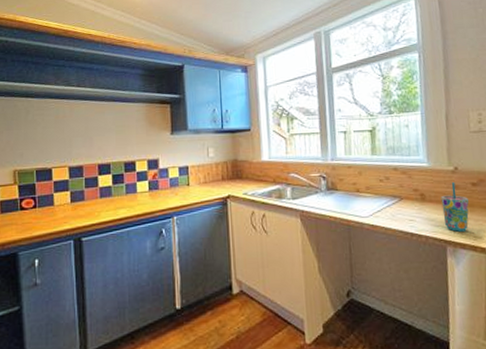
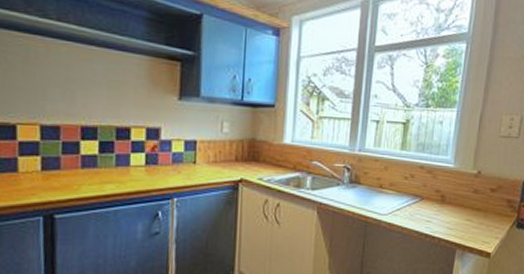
cup: present [441,182,469,232] -> none [458,186,484,236]

